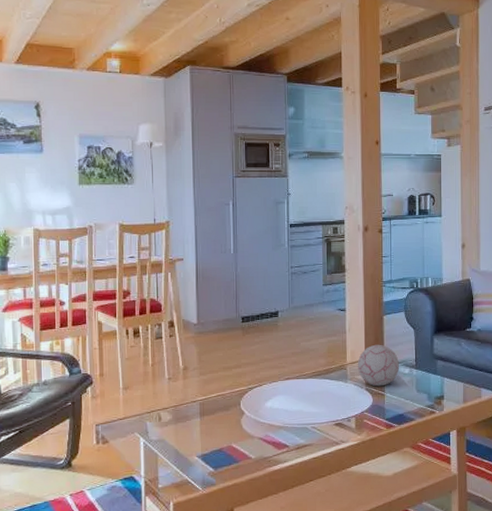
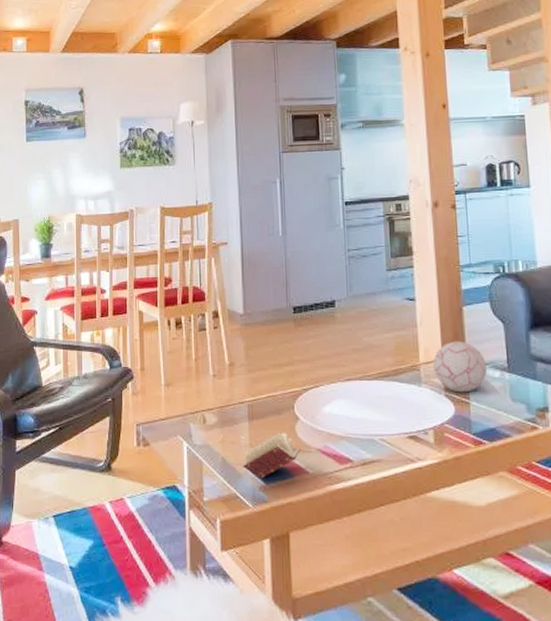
book: none [164,425,245,466] -> present [209,432,300,479]

